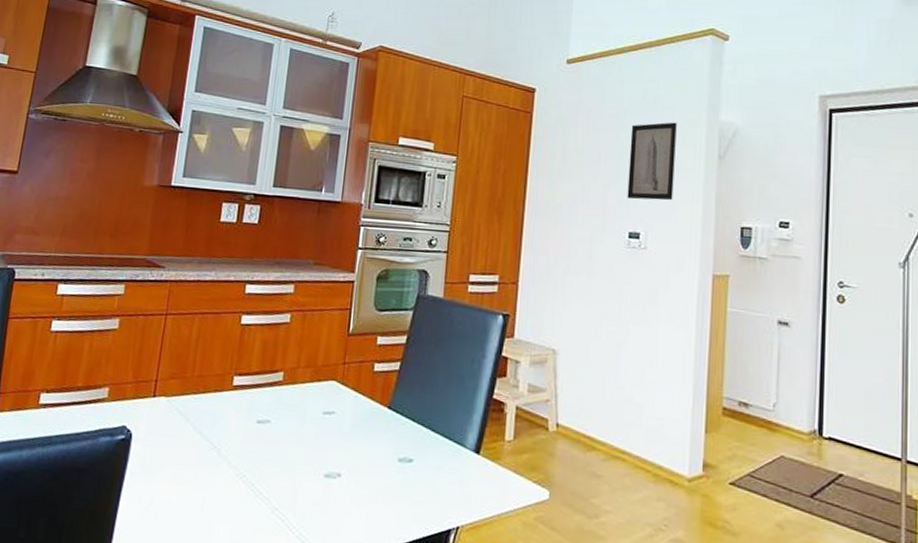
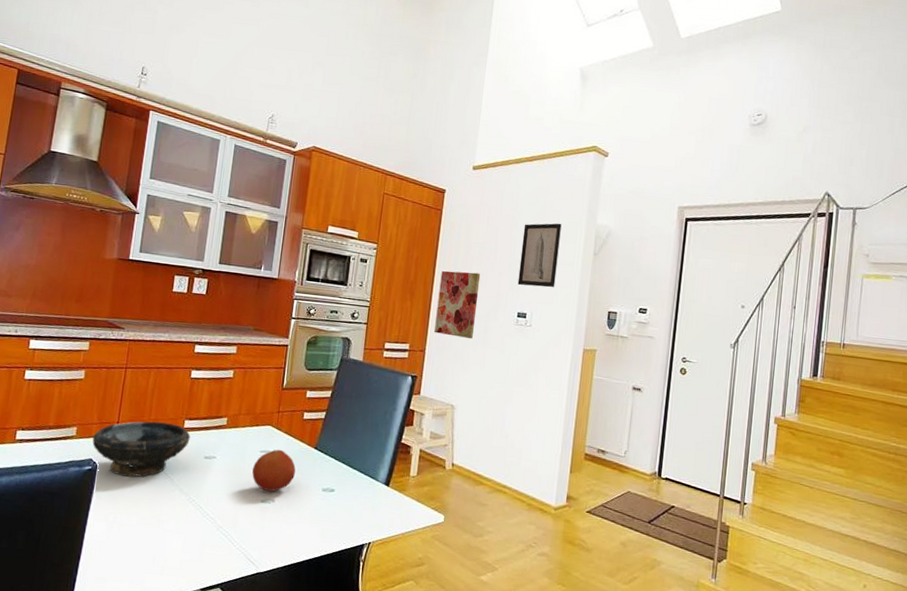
bowl: none [126,378,241,448] -> present [92,421,191,477]
fruit: none [313,409,366,464] -> present [252,449,296,492]
wall art: none [528,184,582,267] -> present [434,270,481,340]

